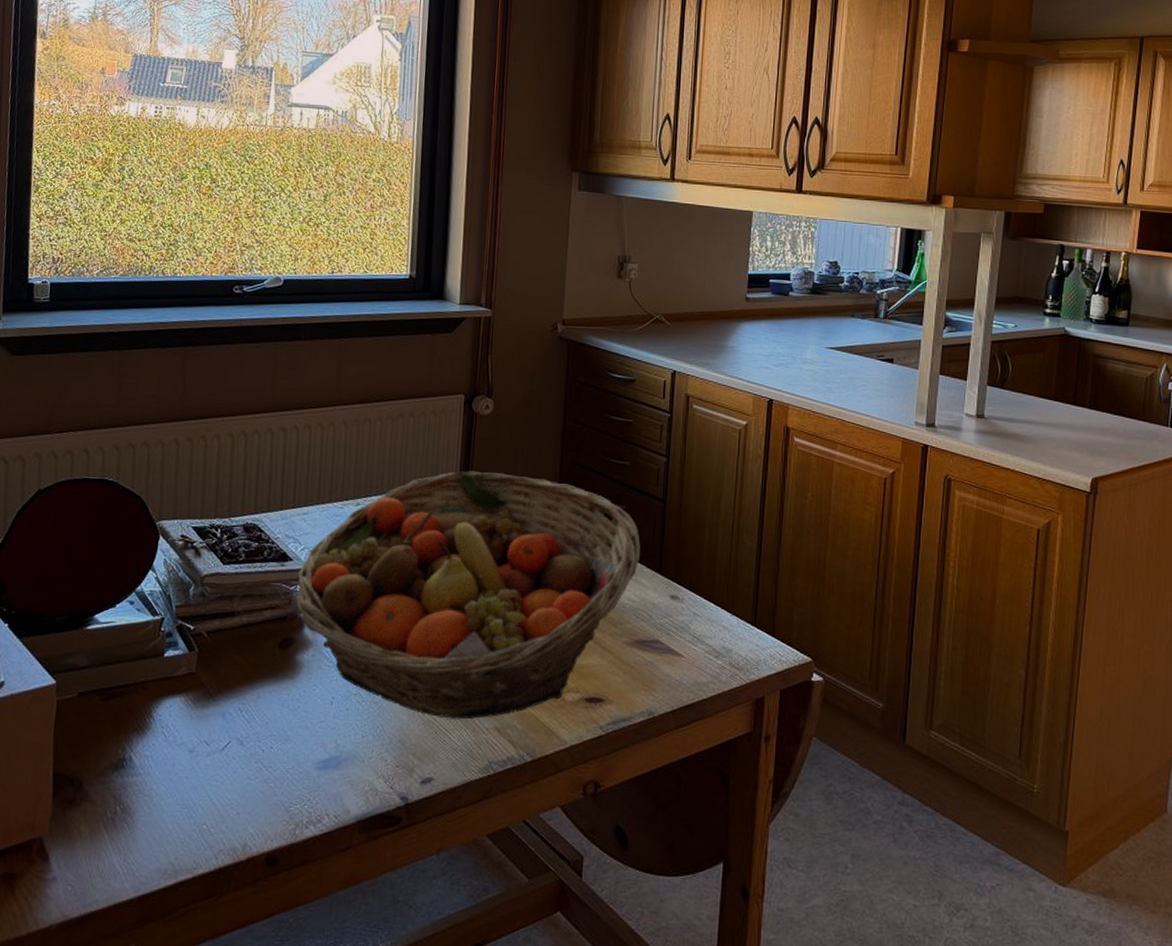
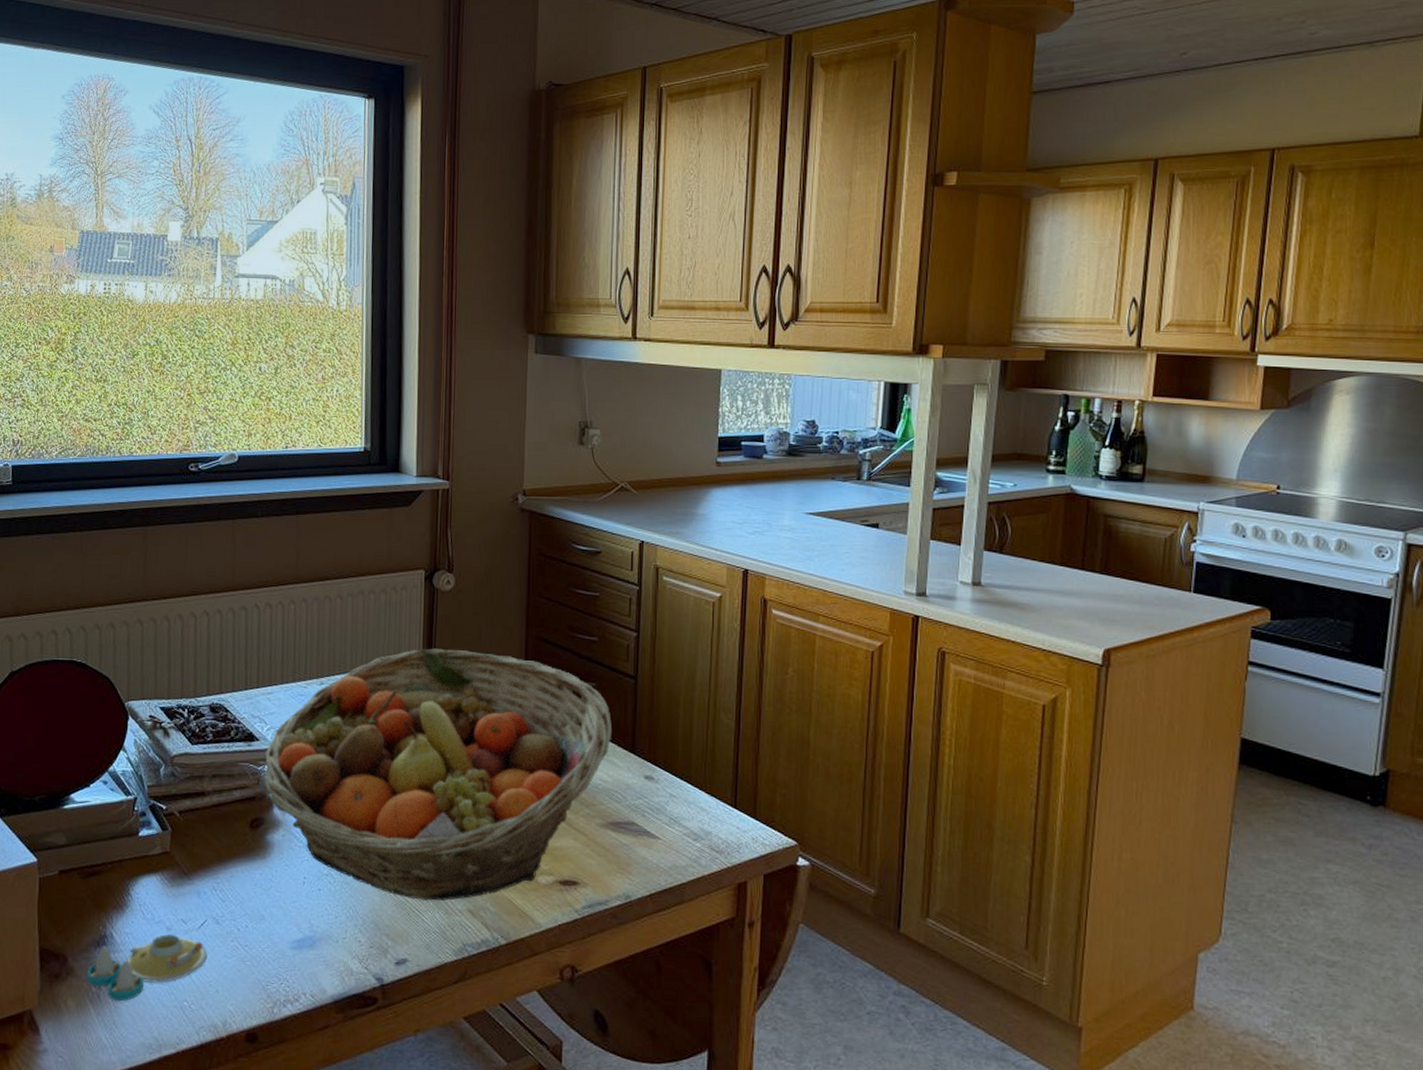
salt and pepper shaker set: none [101,757,229,827] -> present [86,934,207,1002]

